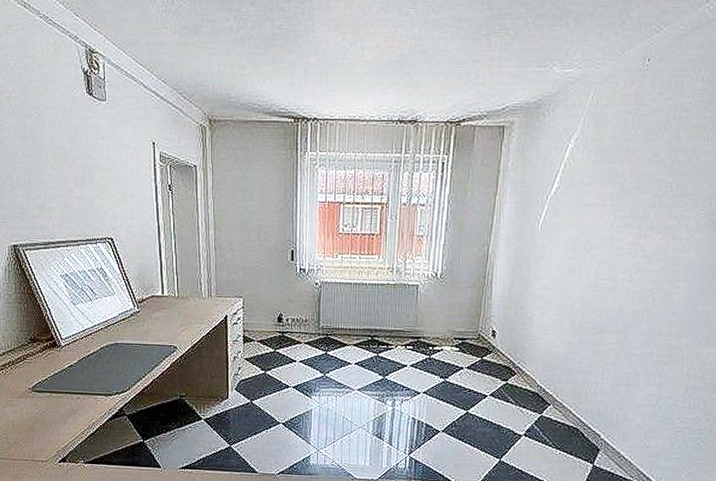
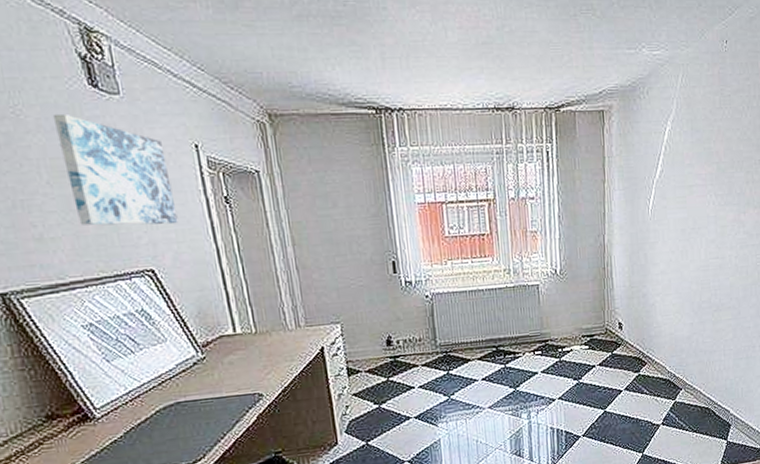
wall art: none [61,114,134,204] -> present [52,113,178,226]

